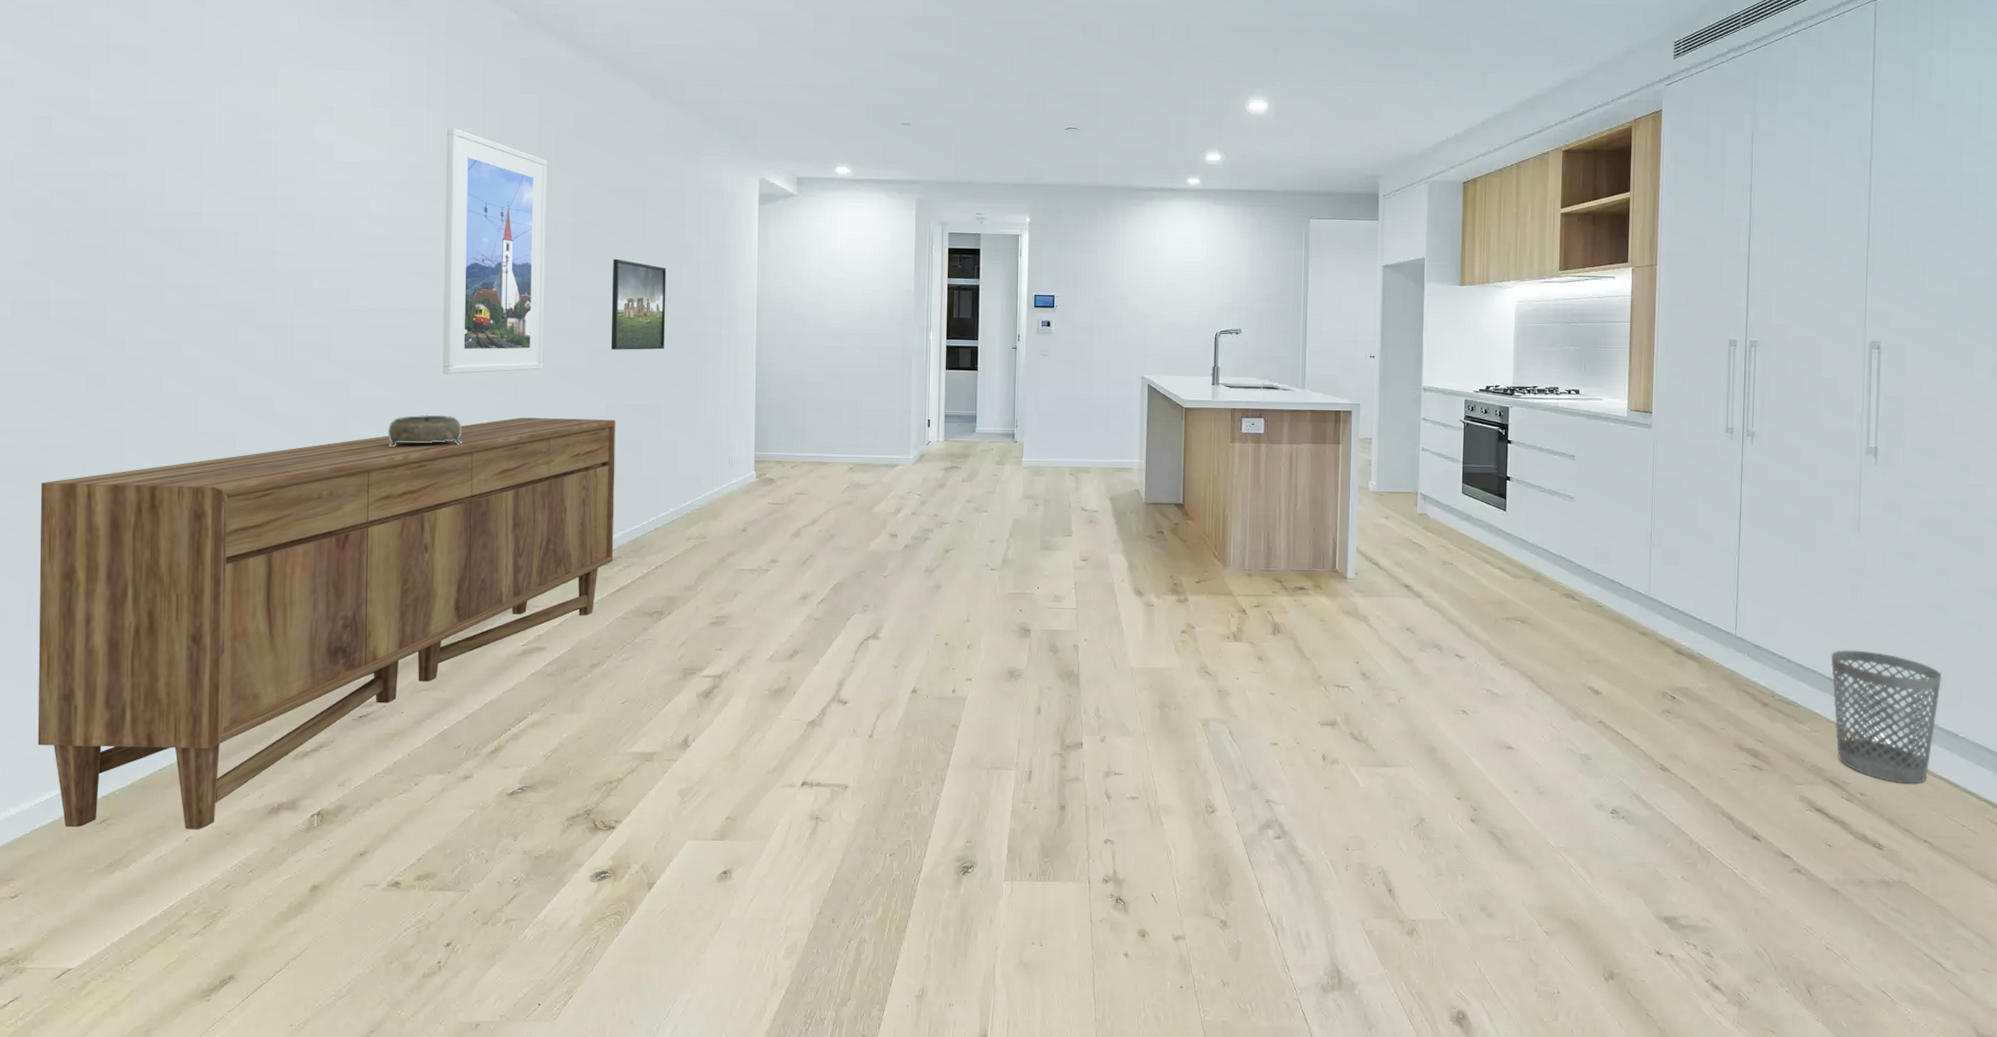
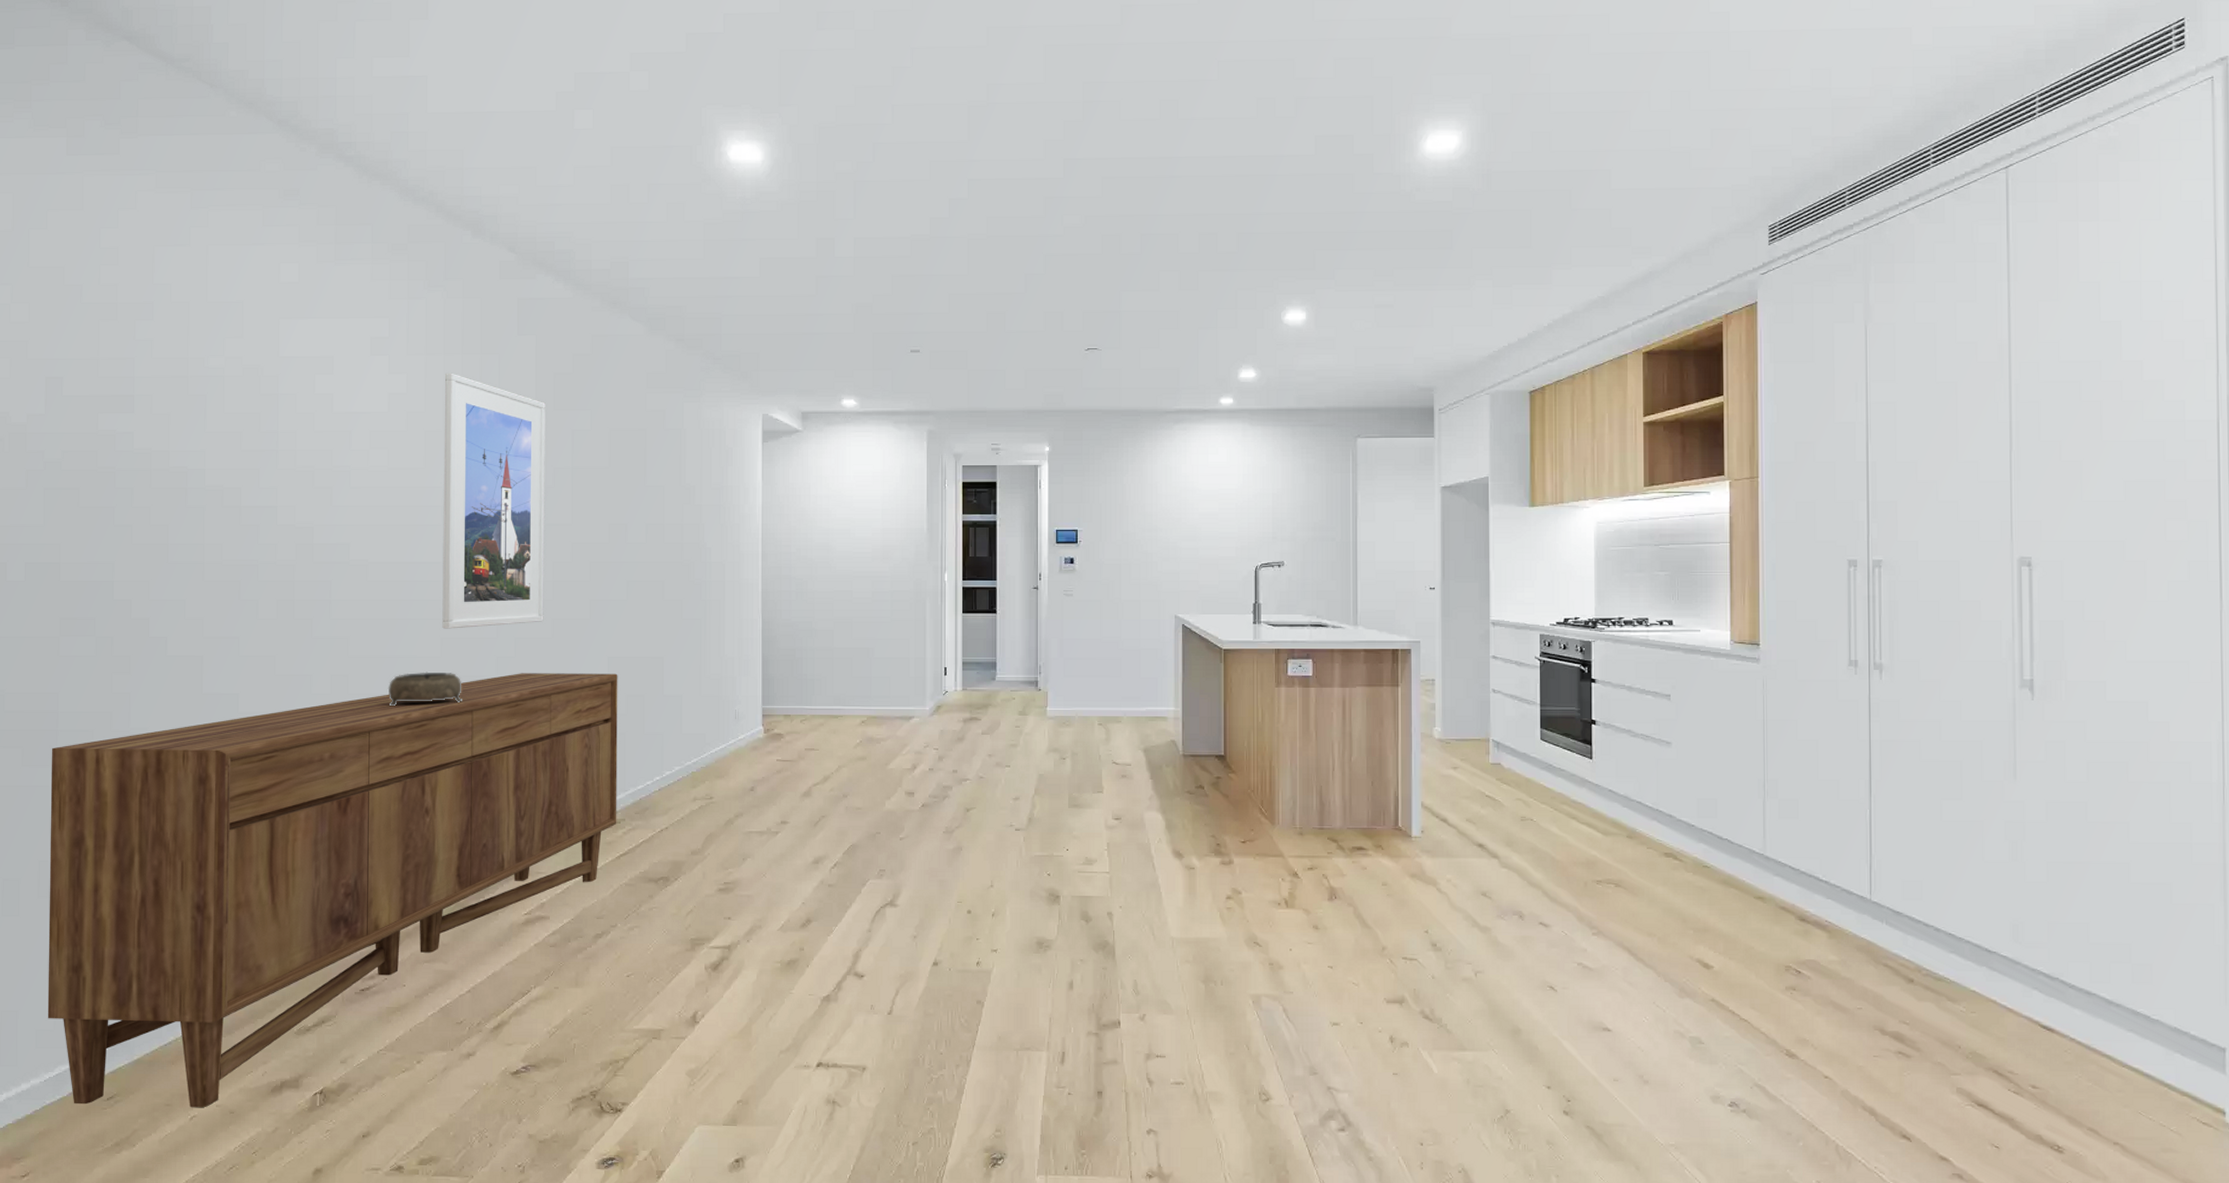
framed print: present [610,258,667,350] -> none [612,504,668,600]
wastebasket: present [1831,650,1942,784] -> none [1988,916,2127,1075]

